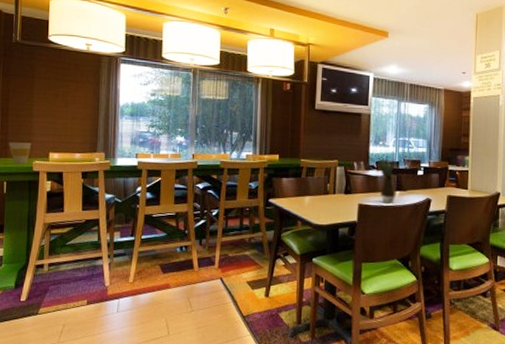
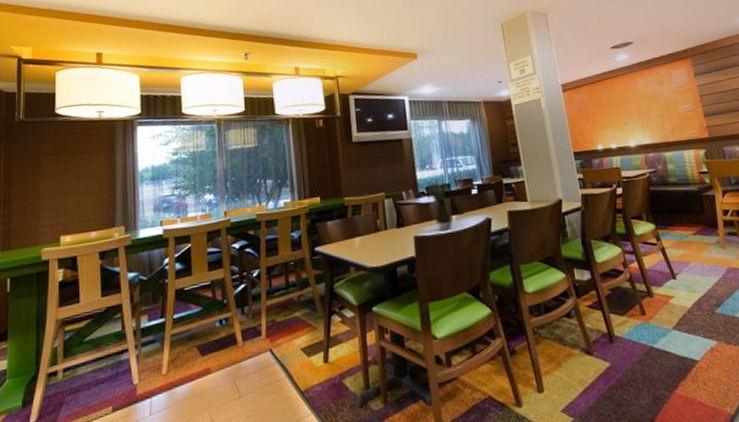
cup: present [9,142,31,164] -> none [12,228,39,255]

